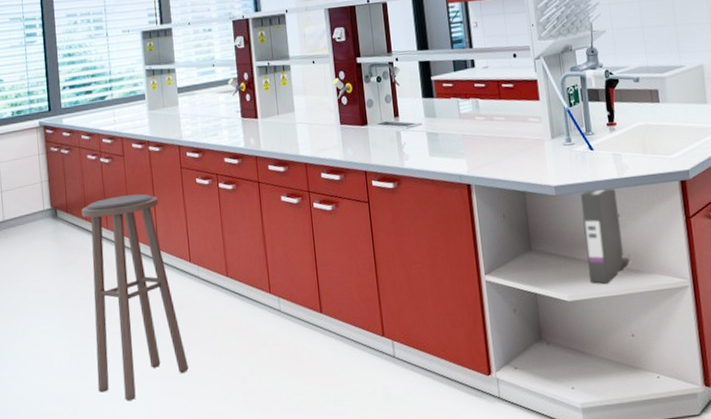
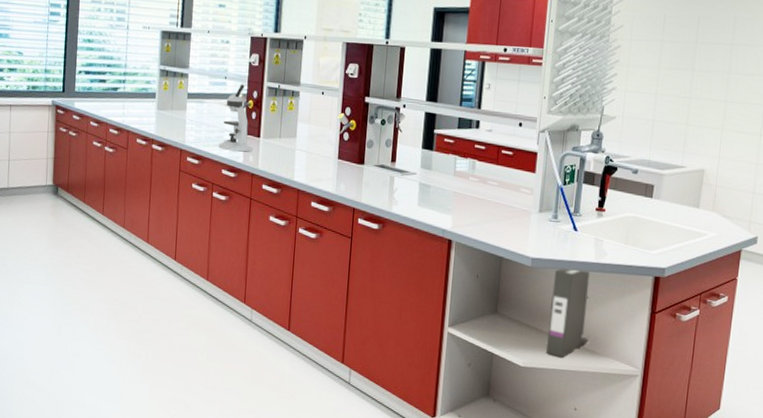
stool: present [81,194,189,401] -> none [75,185,160,373]
microscope: none [217,68,253,138] -> present [218,84,254,153]

